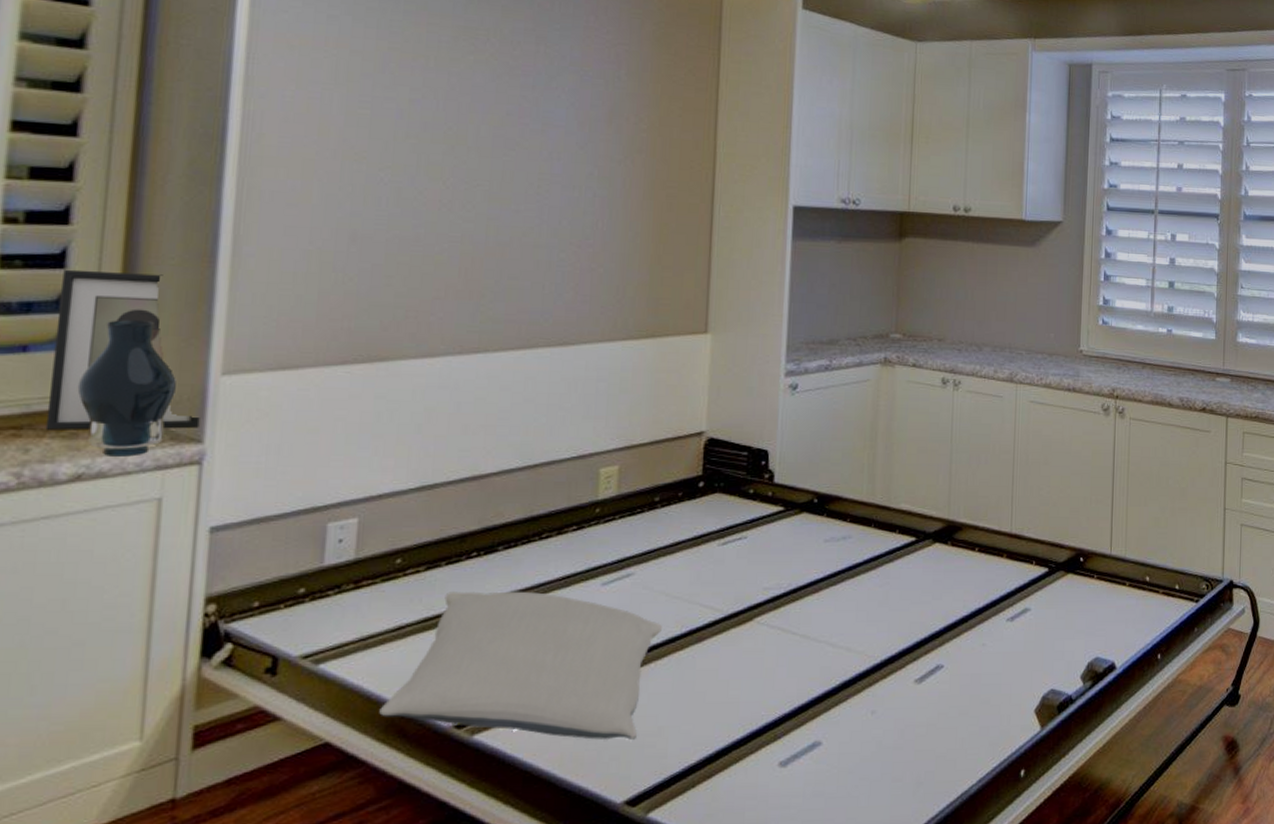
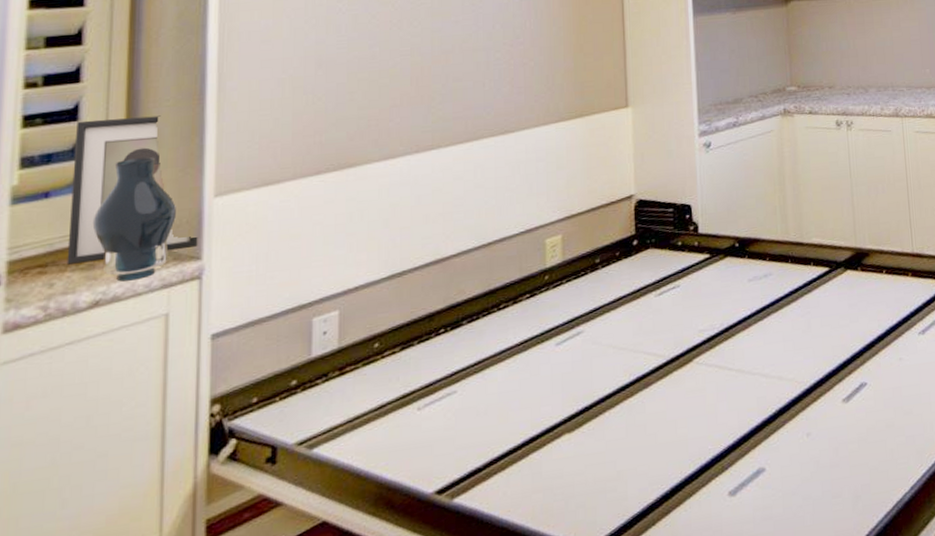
pillow: present [379,591,662,740] -> none [369,358,612,492]

